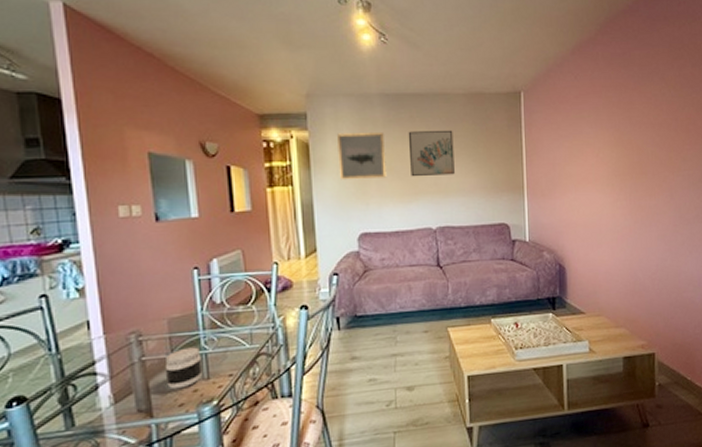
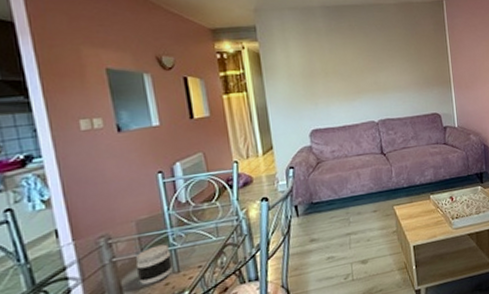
wall art: present [337,131,387,180] -> none [285,39,332,84]
wall art: present [408,130,455,177] -> none [348,35,391,78]

